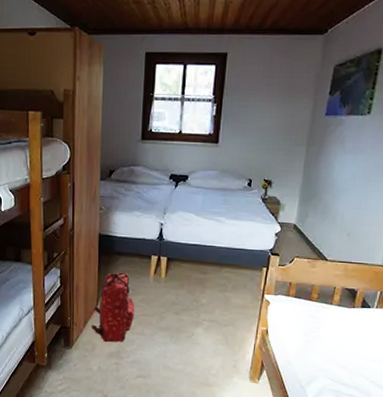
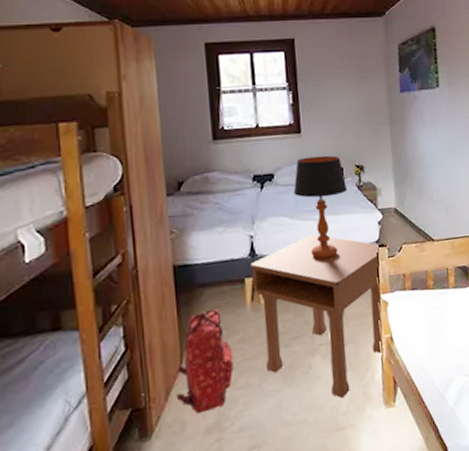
nightstand: none [157,232,282,364] -> present [250,234,390,398]
table lamp: none [202,165,253,255] -> present [293,155,348,260]

